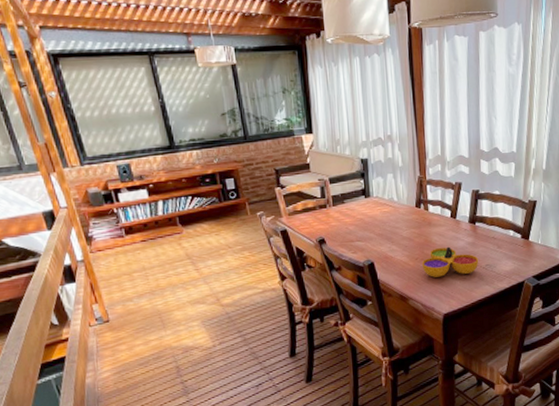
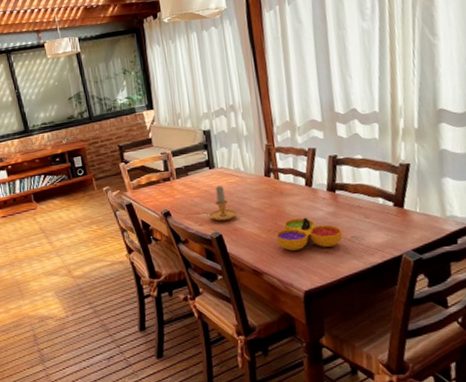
candle: none [360,214,389,249] -> present [207,185,238,221]

